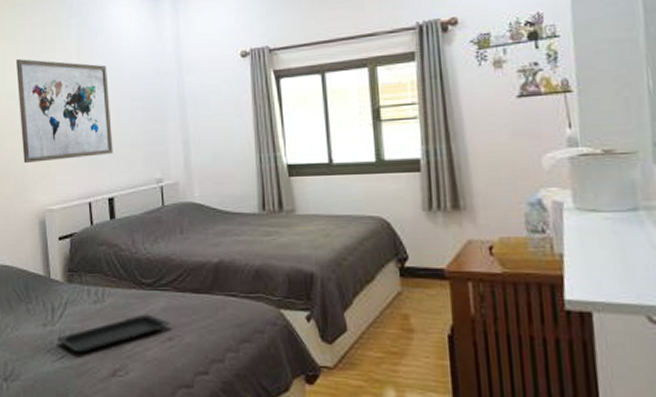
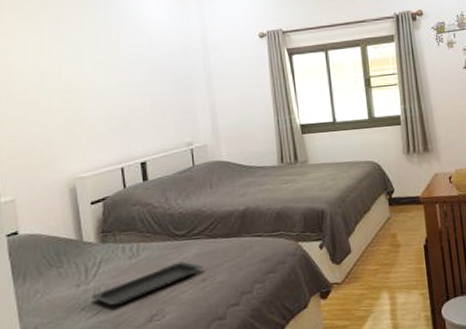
wall art: present [15,59,113,163] -> none [39,37,144,135]

